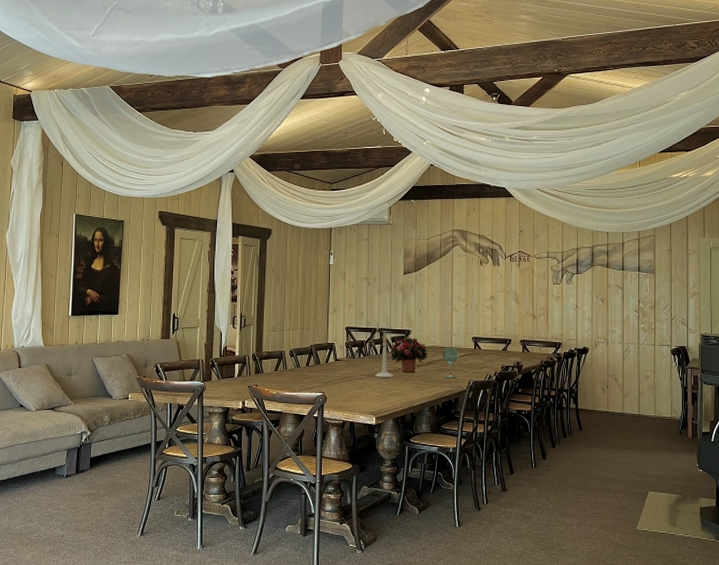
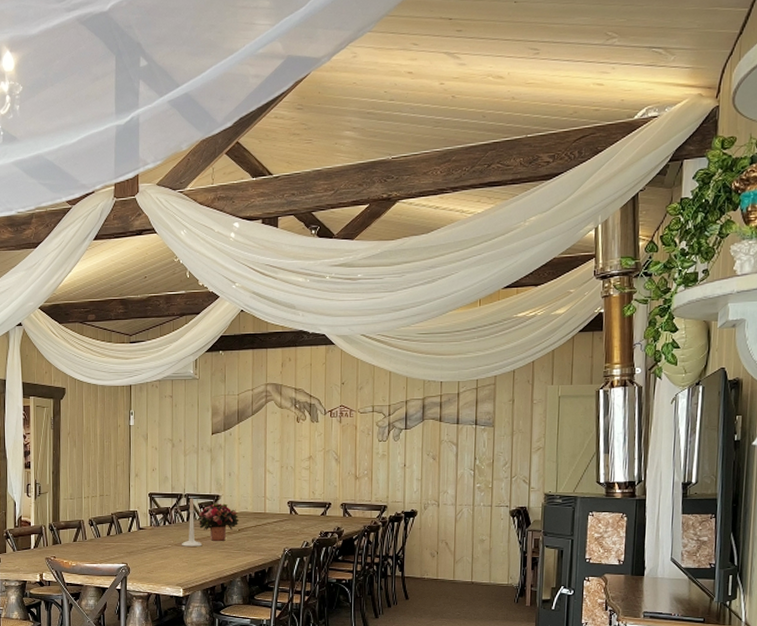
wine glass: present [442,347,459,379] -> none [255,512,273,546]

